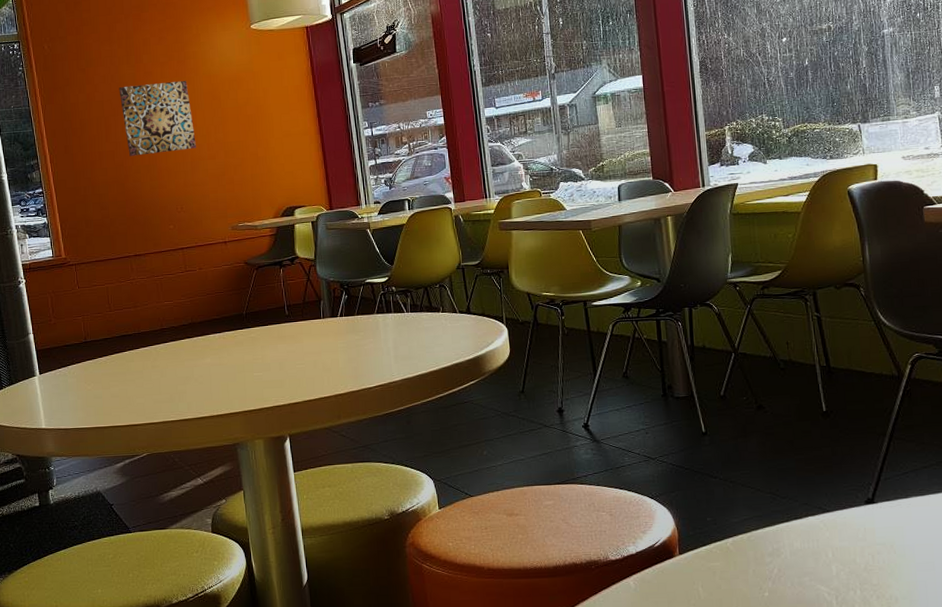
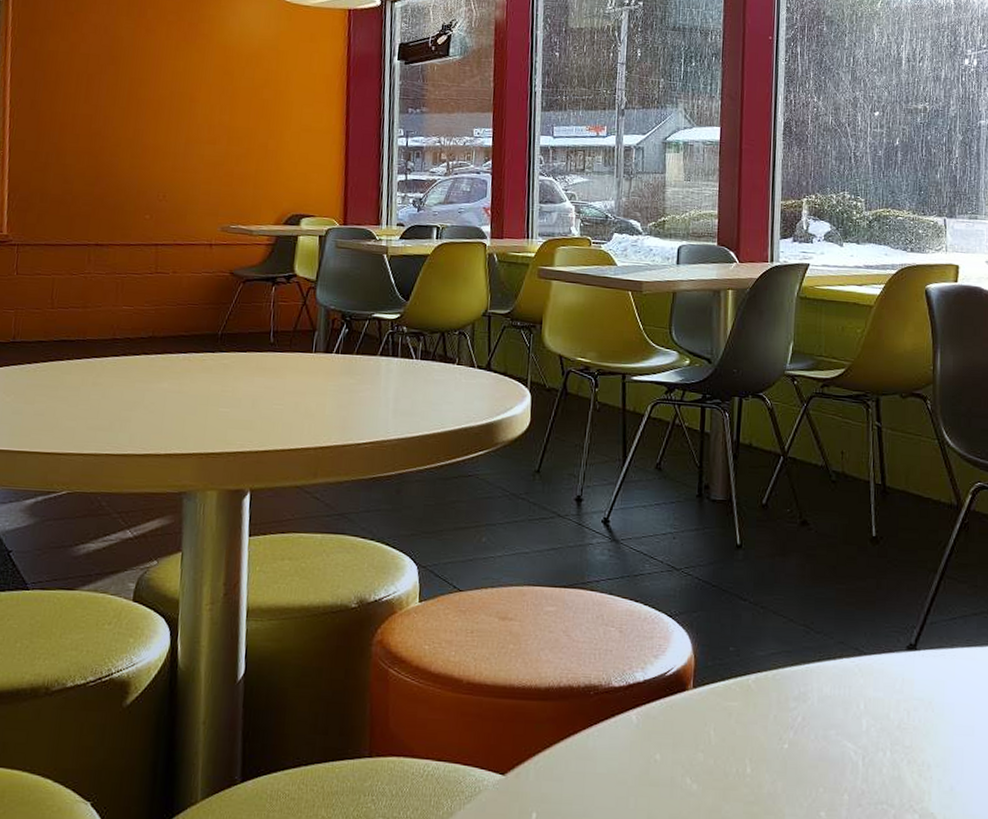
wall art: present [118,80,196,156] -> none [110,41,197,128]

